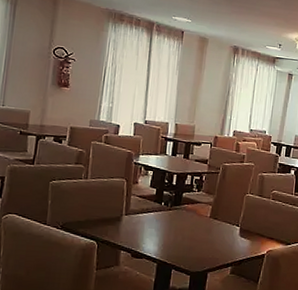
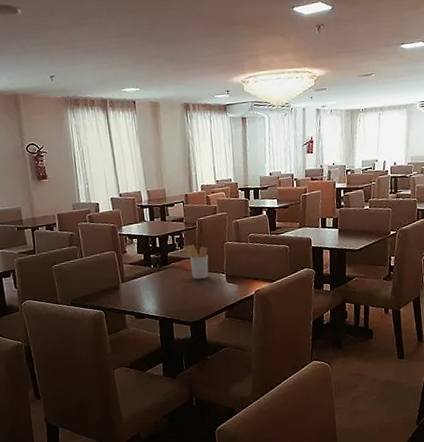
utensil holder: none [201,188,226,228] -> present [183,244,209,280]

